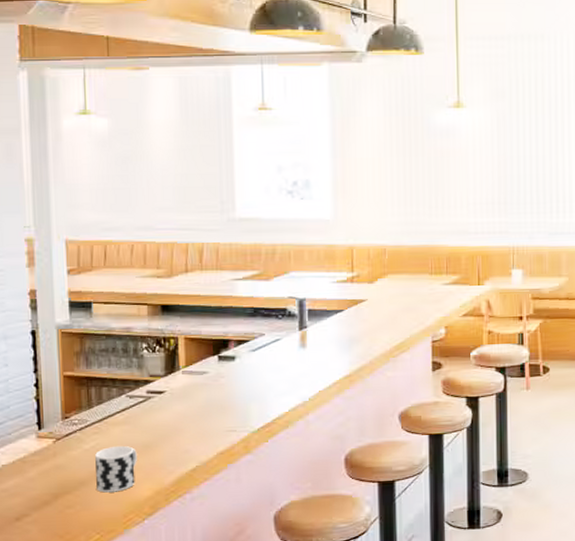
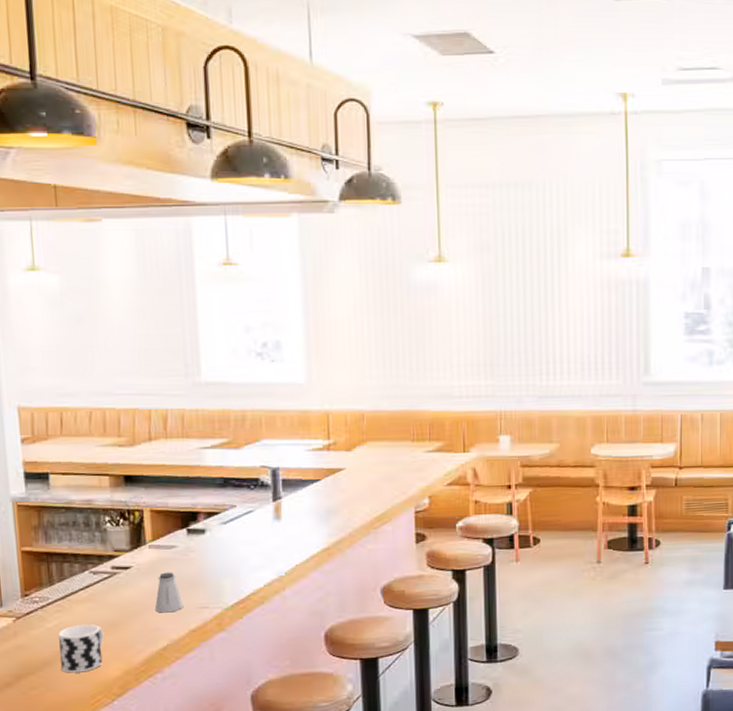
saltshaker: none [185,396,213,436] -> present [154,572,184,613]

